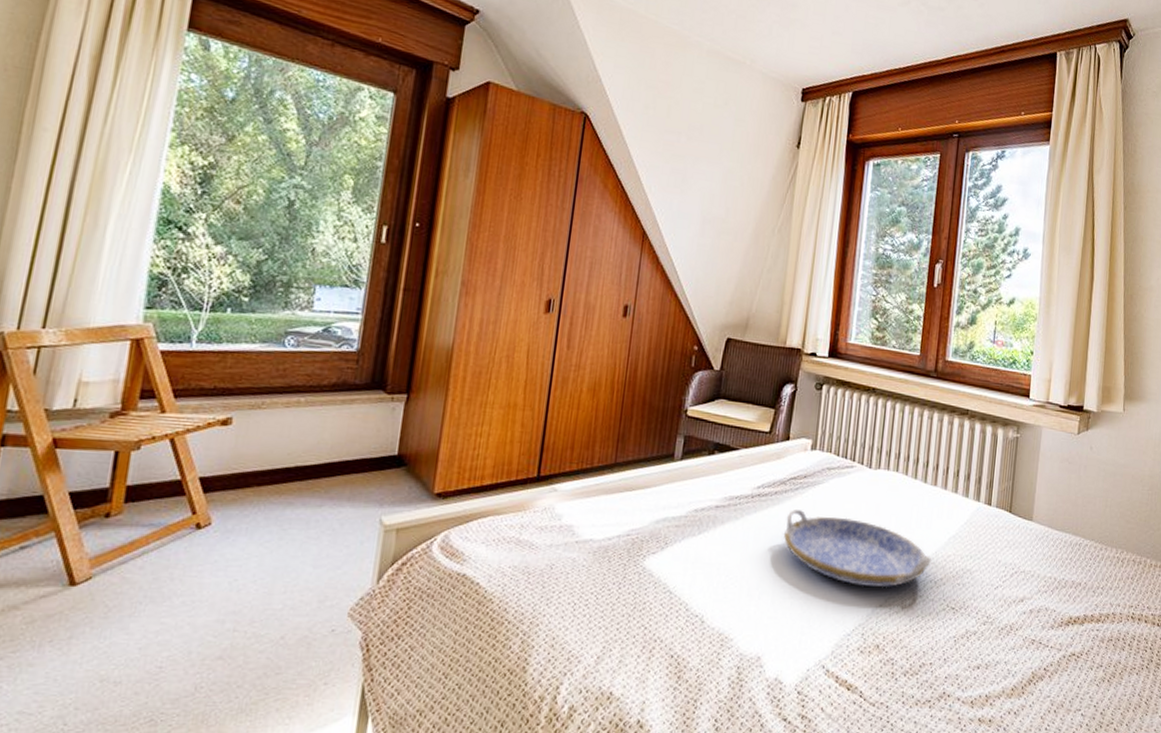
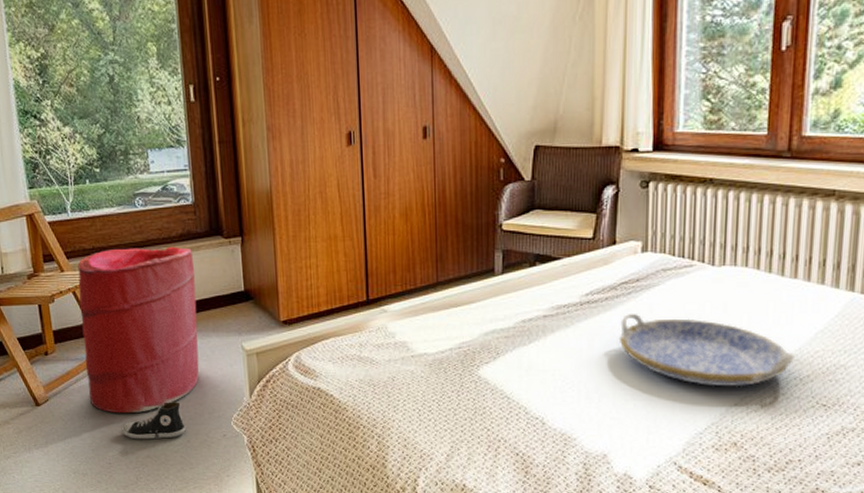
laundry hamper: none [155,391,344,600] -> present [77,246,199,414]
sneaker: none [190,585,284,635] -> present [121,402,186,440]

